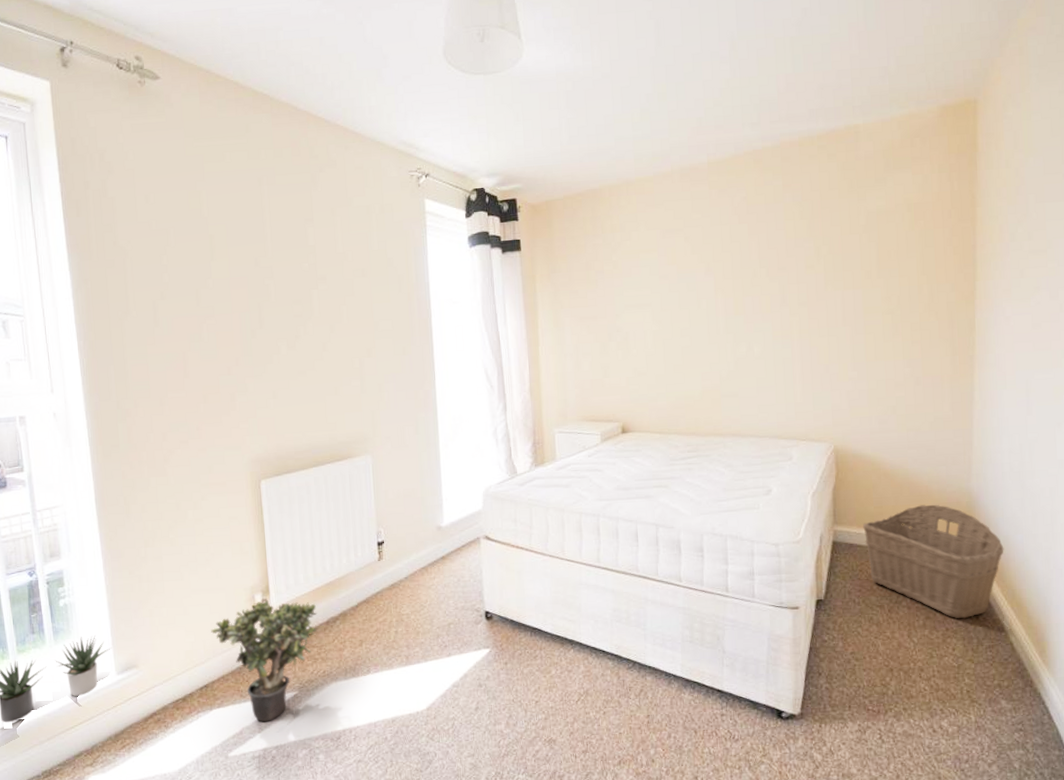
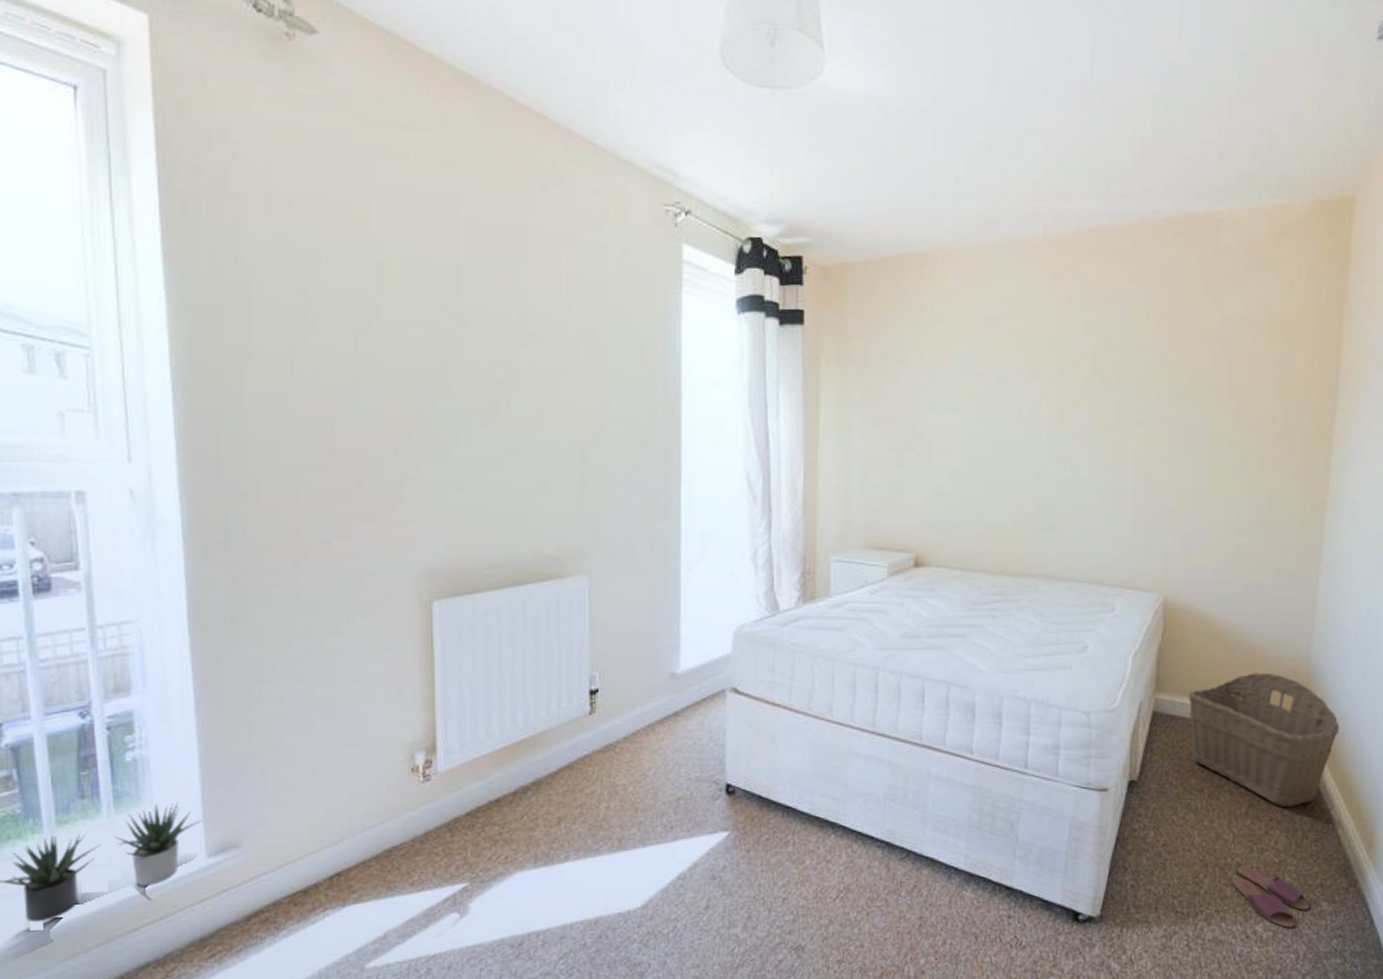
potted plant: present [211,600,318,723] -> none [350,761,502,924]
slippers: none [915,669,990,723] -> present [1231,865,1310,928]

